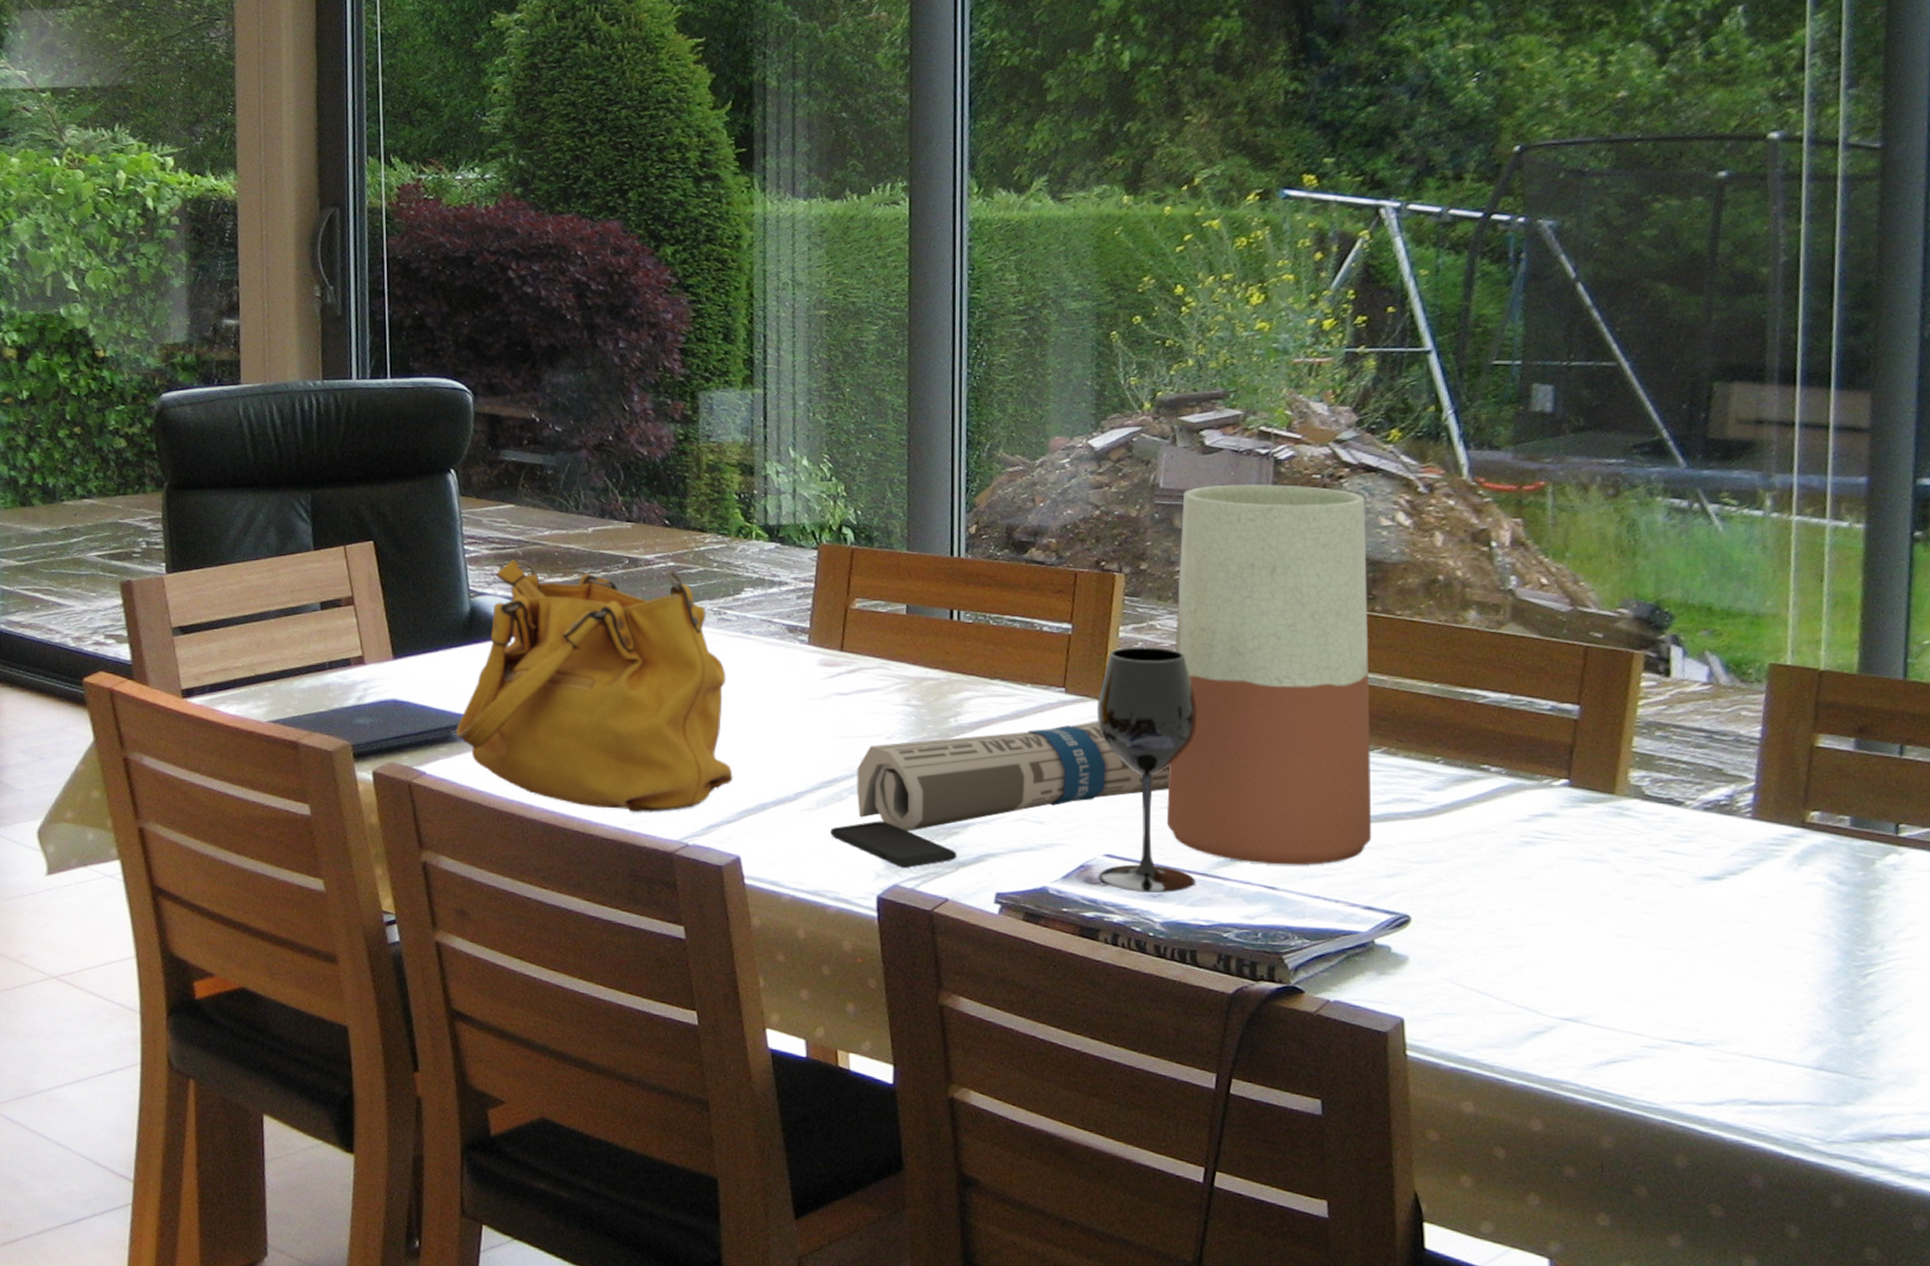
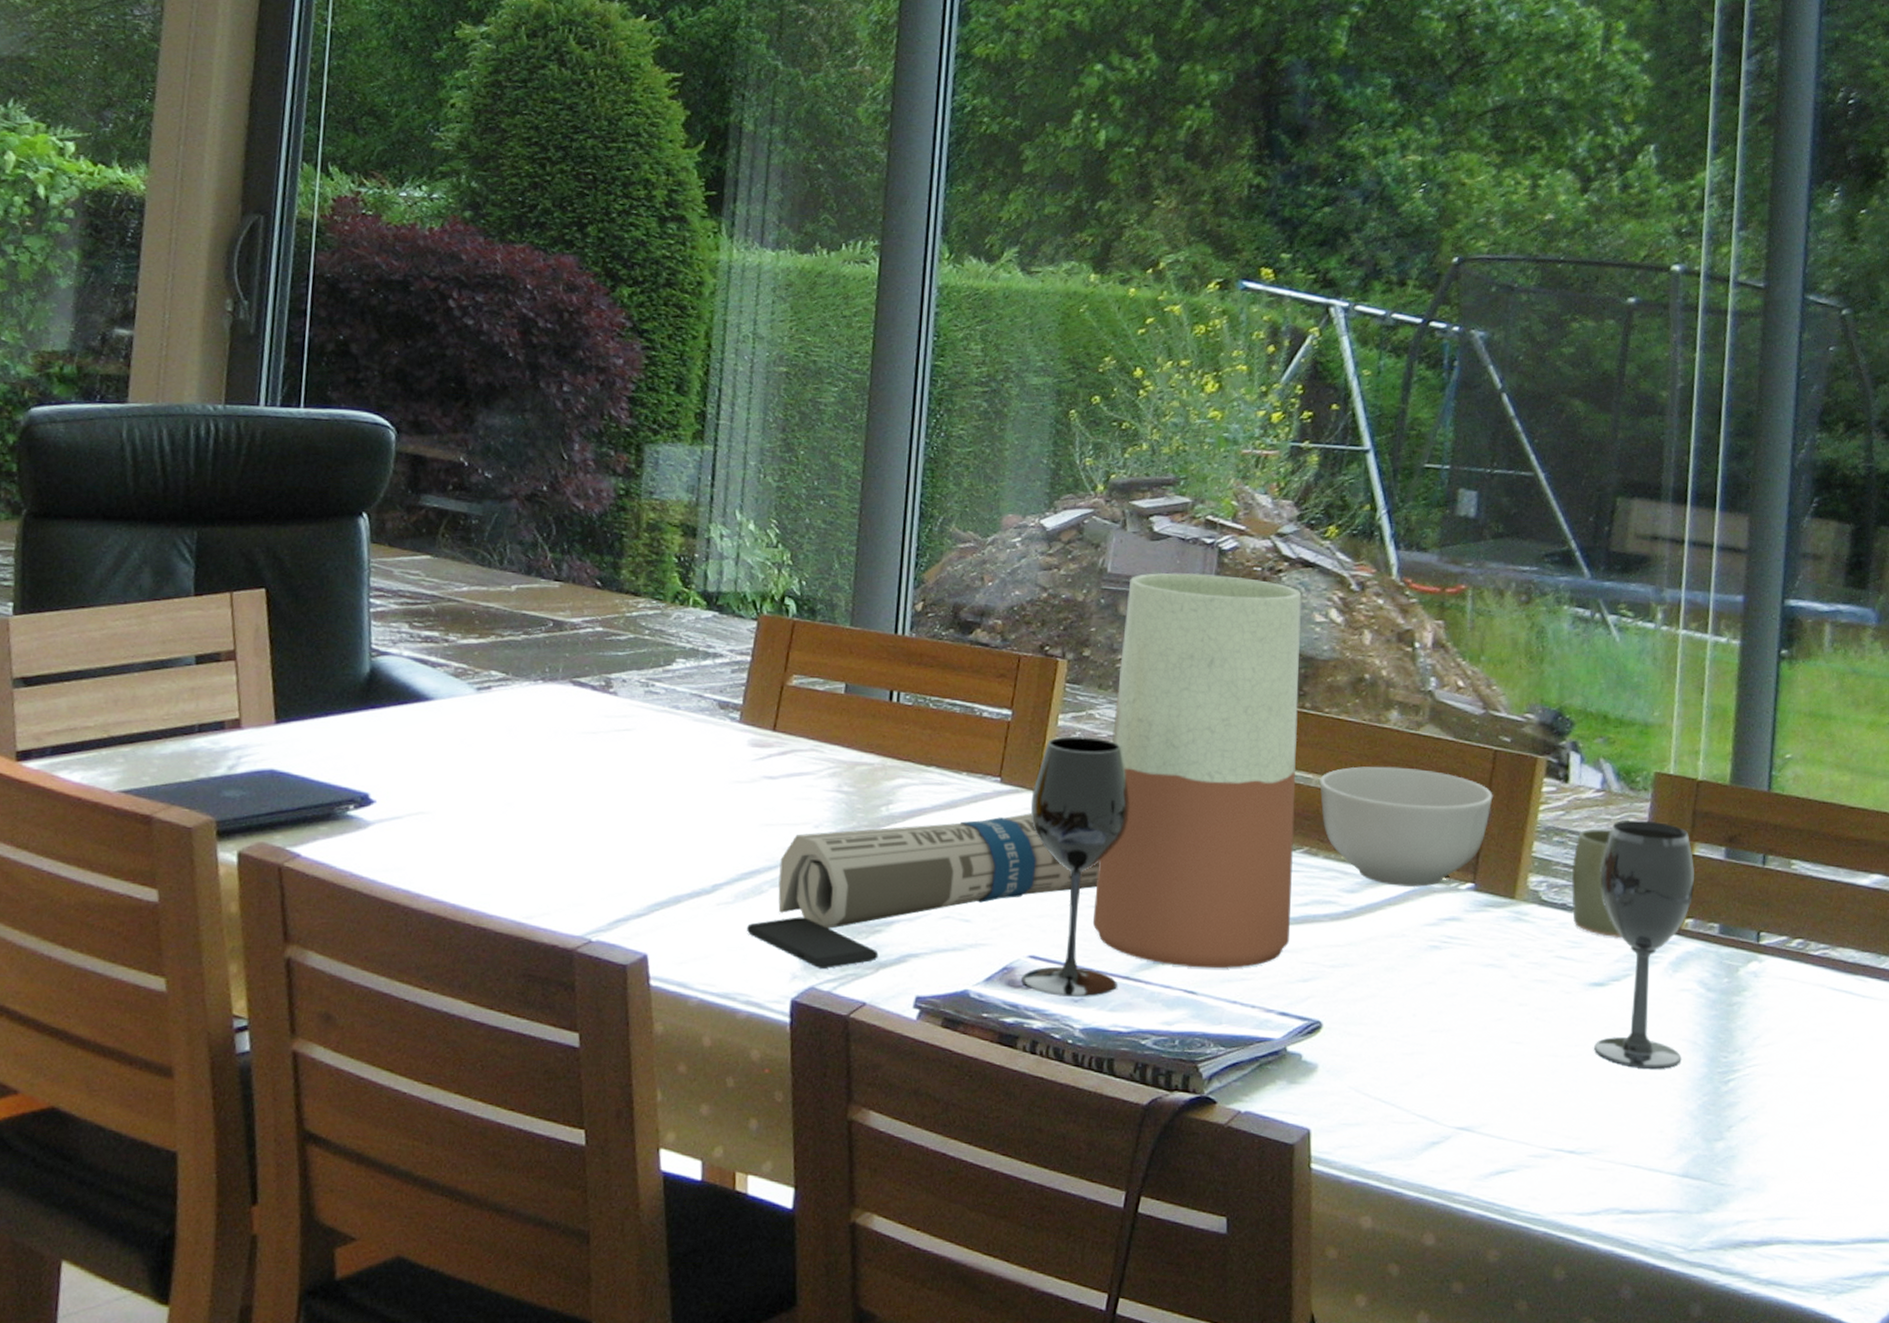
handbag: present [455,558,733,813] -> none [339,615,649,905]
bowl: none [1395,666,1586,784] -> present [1319,766,1493,887]
mug: none [1677,722,1737,832] -> present [1571,828,1622,939]
wine glass: none [1710,712,1821,962] -> present [1594,820,1695,1069]

